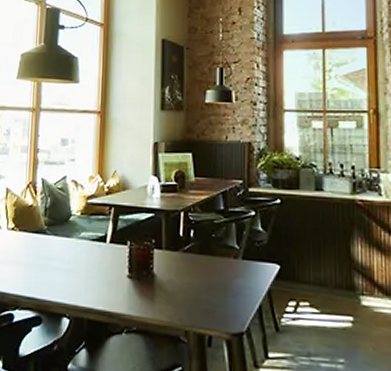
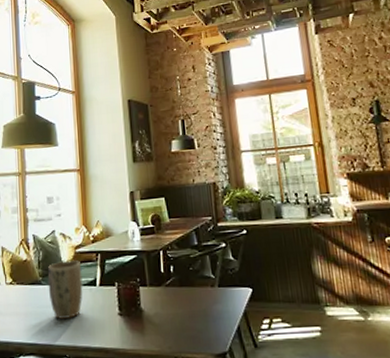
plant pot: none [53,211,92,275] -> present [47,260,83,319]

